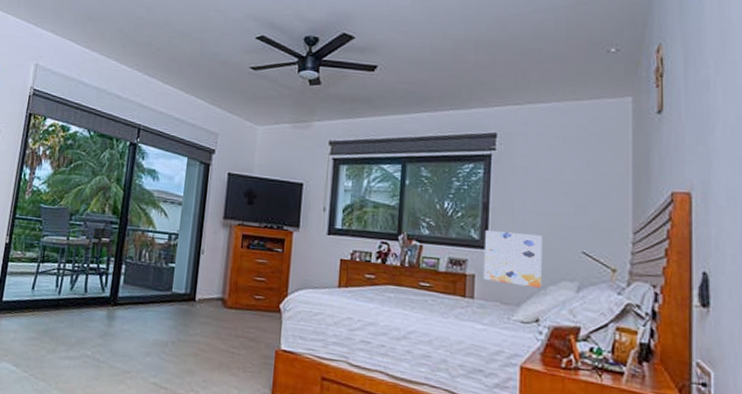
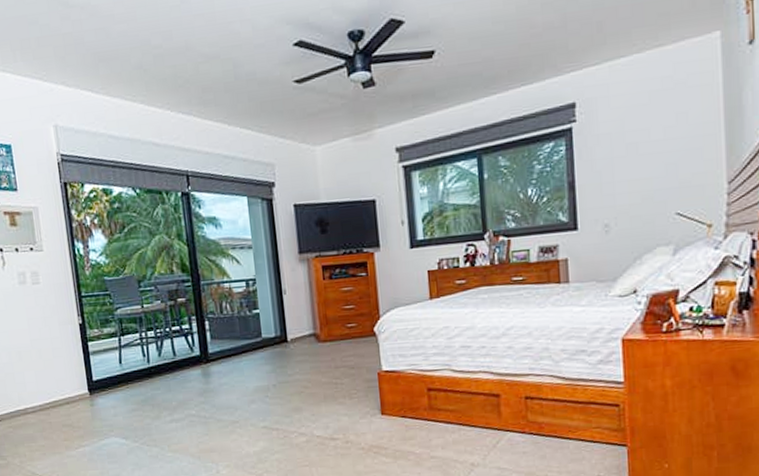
wall art: present [483,230,542,288] -> none [573,203,636,262]

